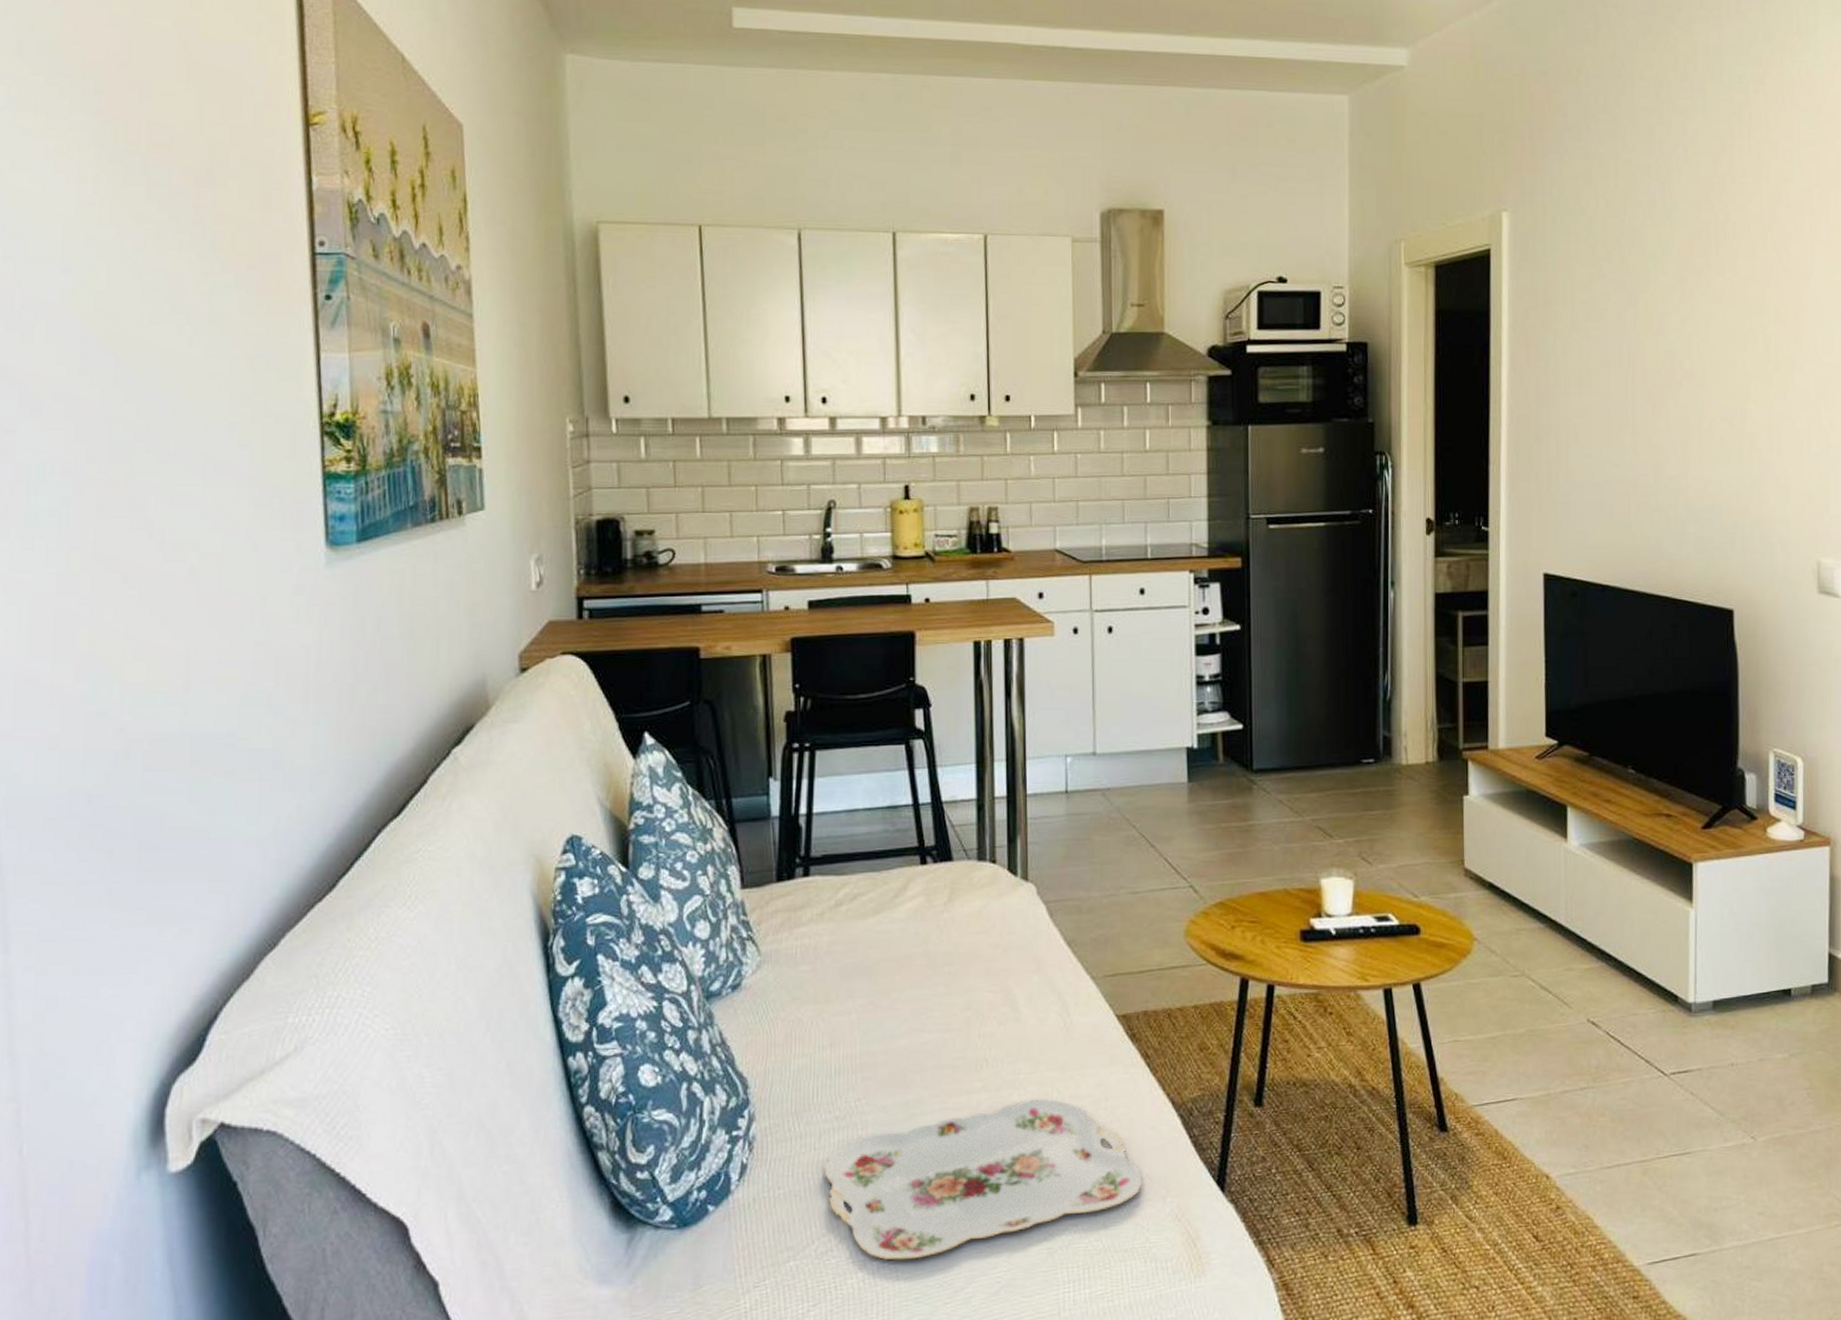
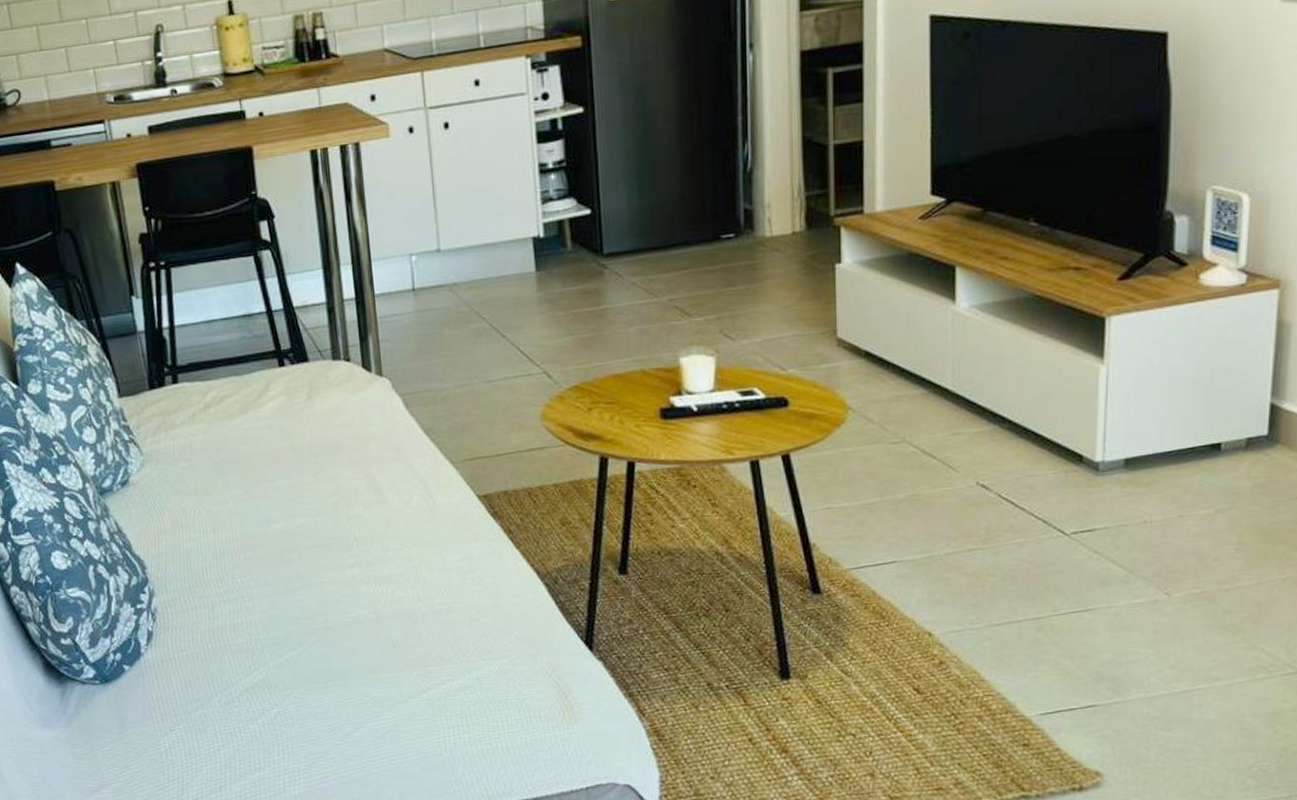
serving tray: present [824,1098,1143,1260] -> none [219,571,513,710]

